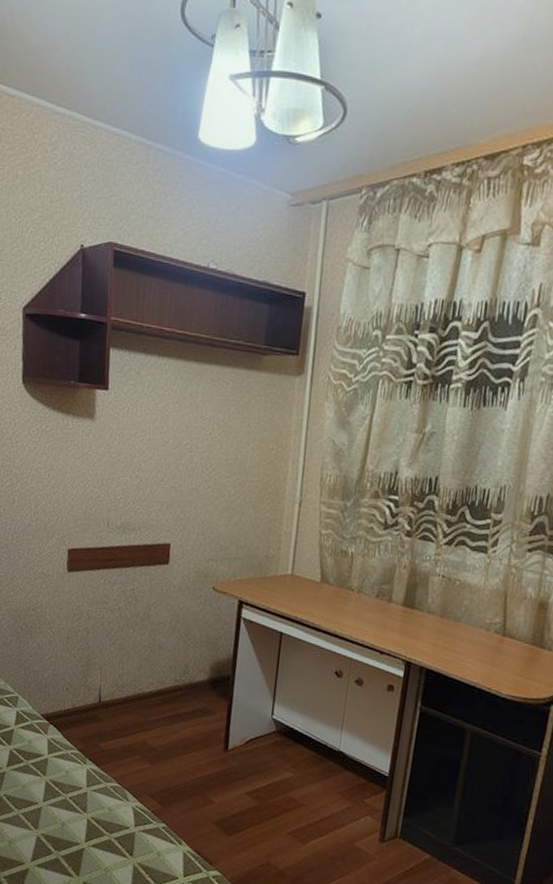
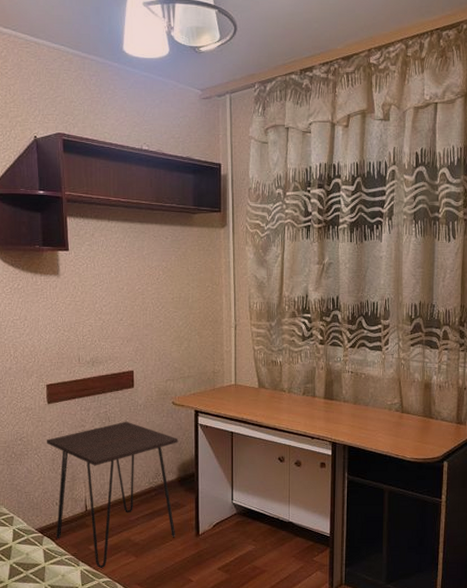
desk: none [61,603,215,771] -> present [46,421,178,568]

